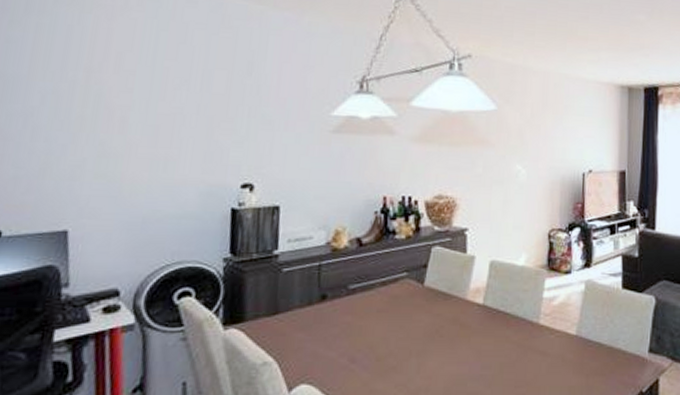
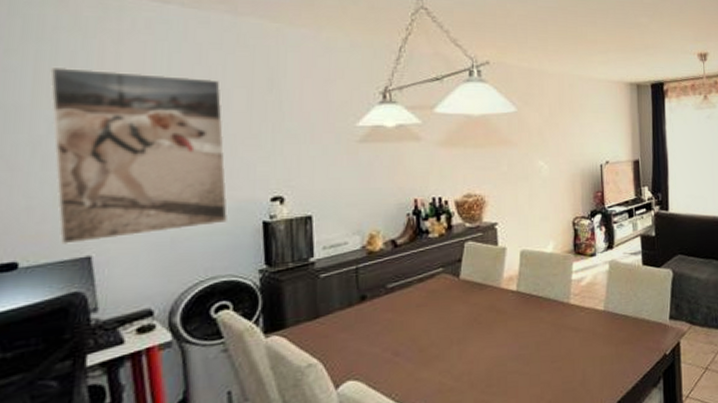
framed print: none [40,40,204,218] -> present [49,66,228,246]

